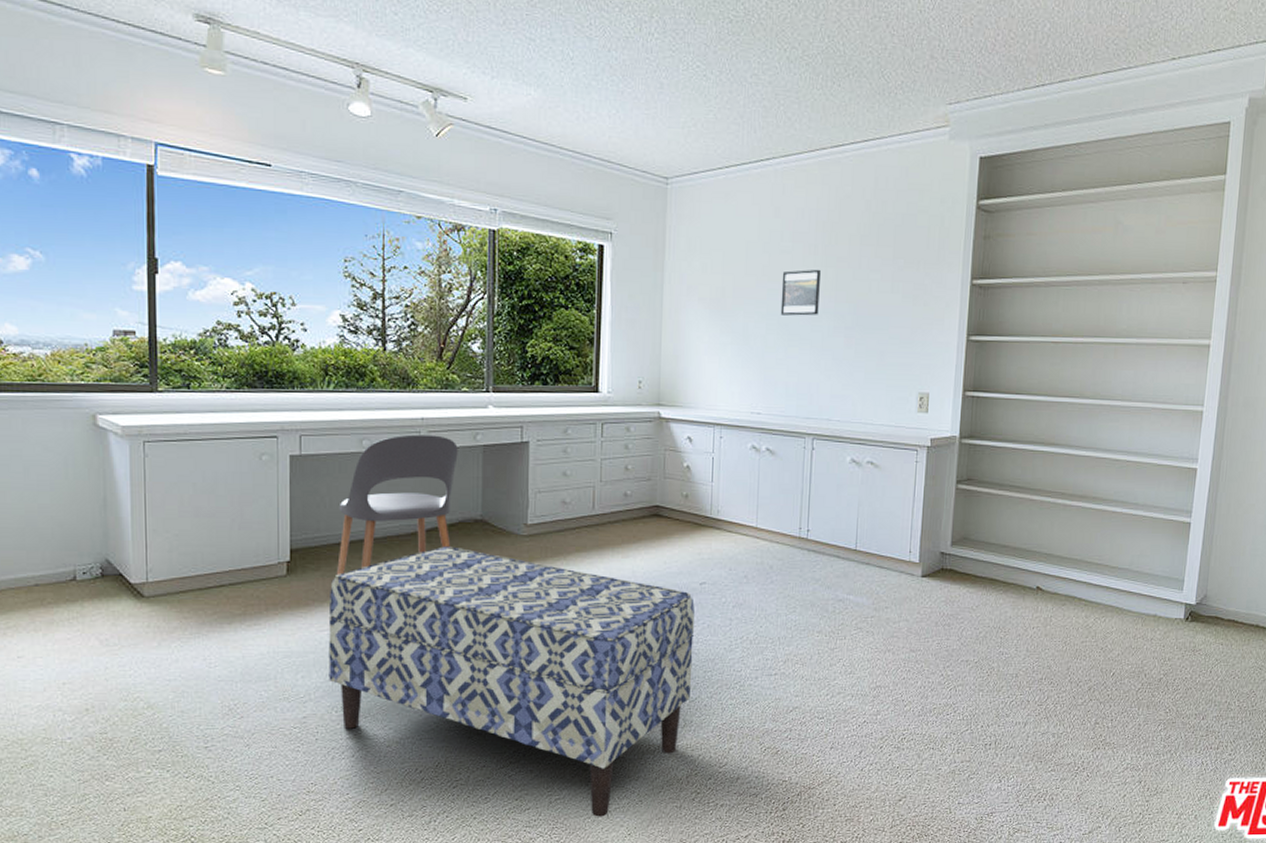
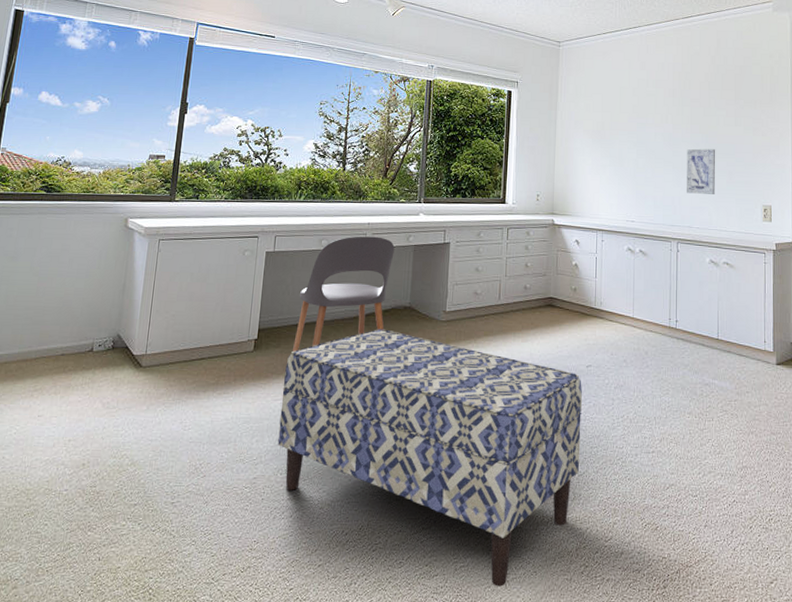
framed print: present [780,269,820,316] -> none [648,108,678,144]
wall art: none [827,322,866,380] -> present [687,148,716,194]

